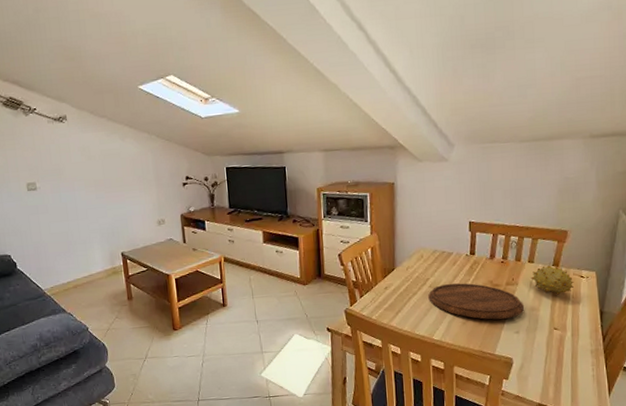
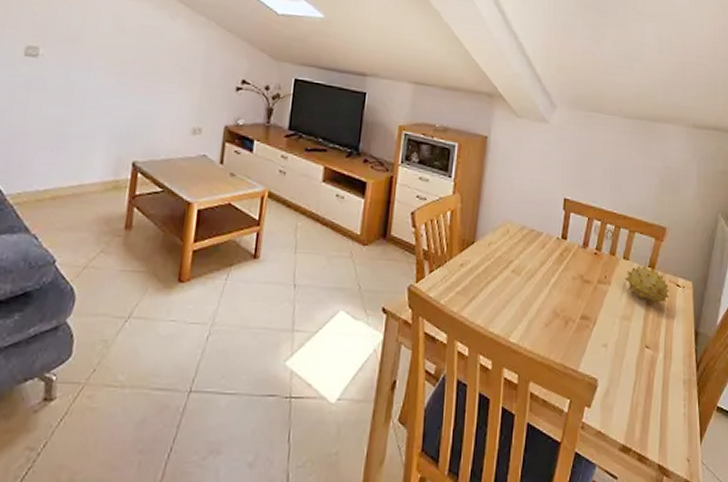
cutting board: present [428,283,525,320] -> none [509,270,616,326]

